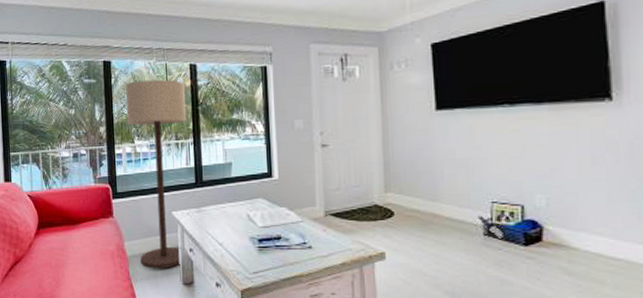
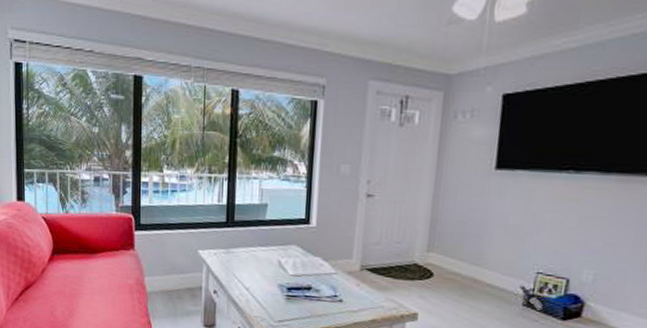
floor lamp: present [126,79,187,269] -> none [156,102,224,309]

